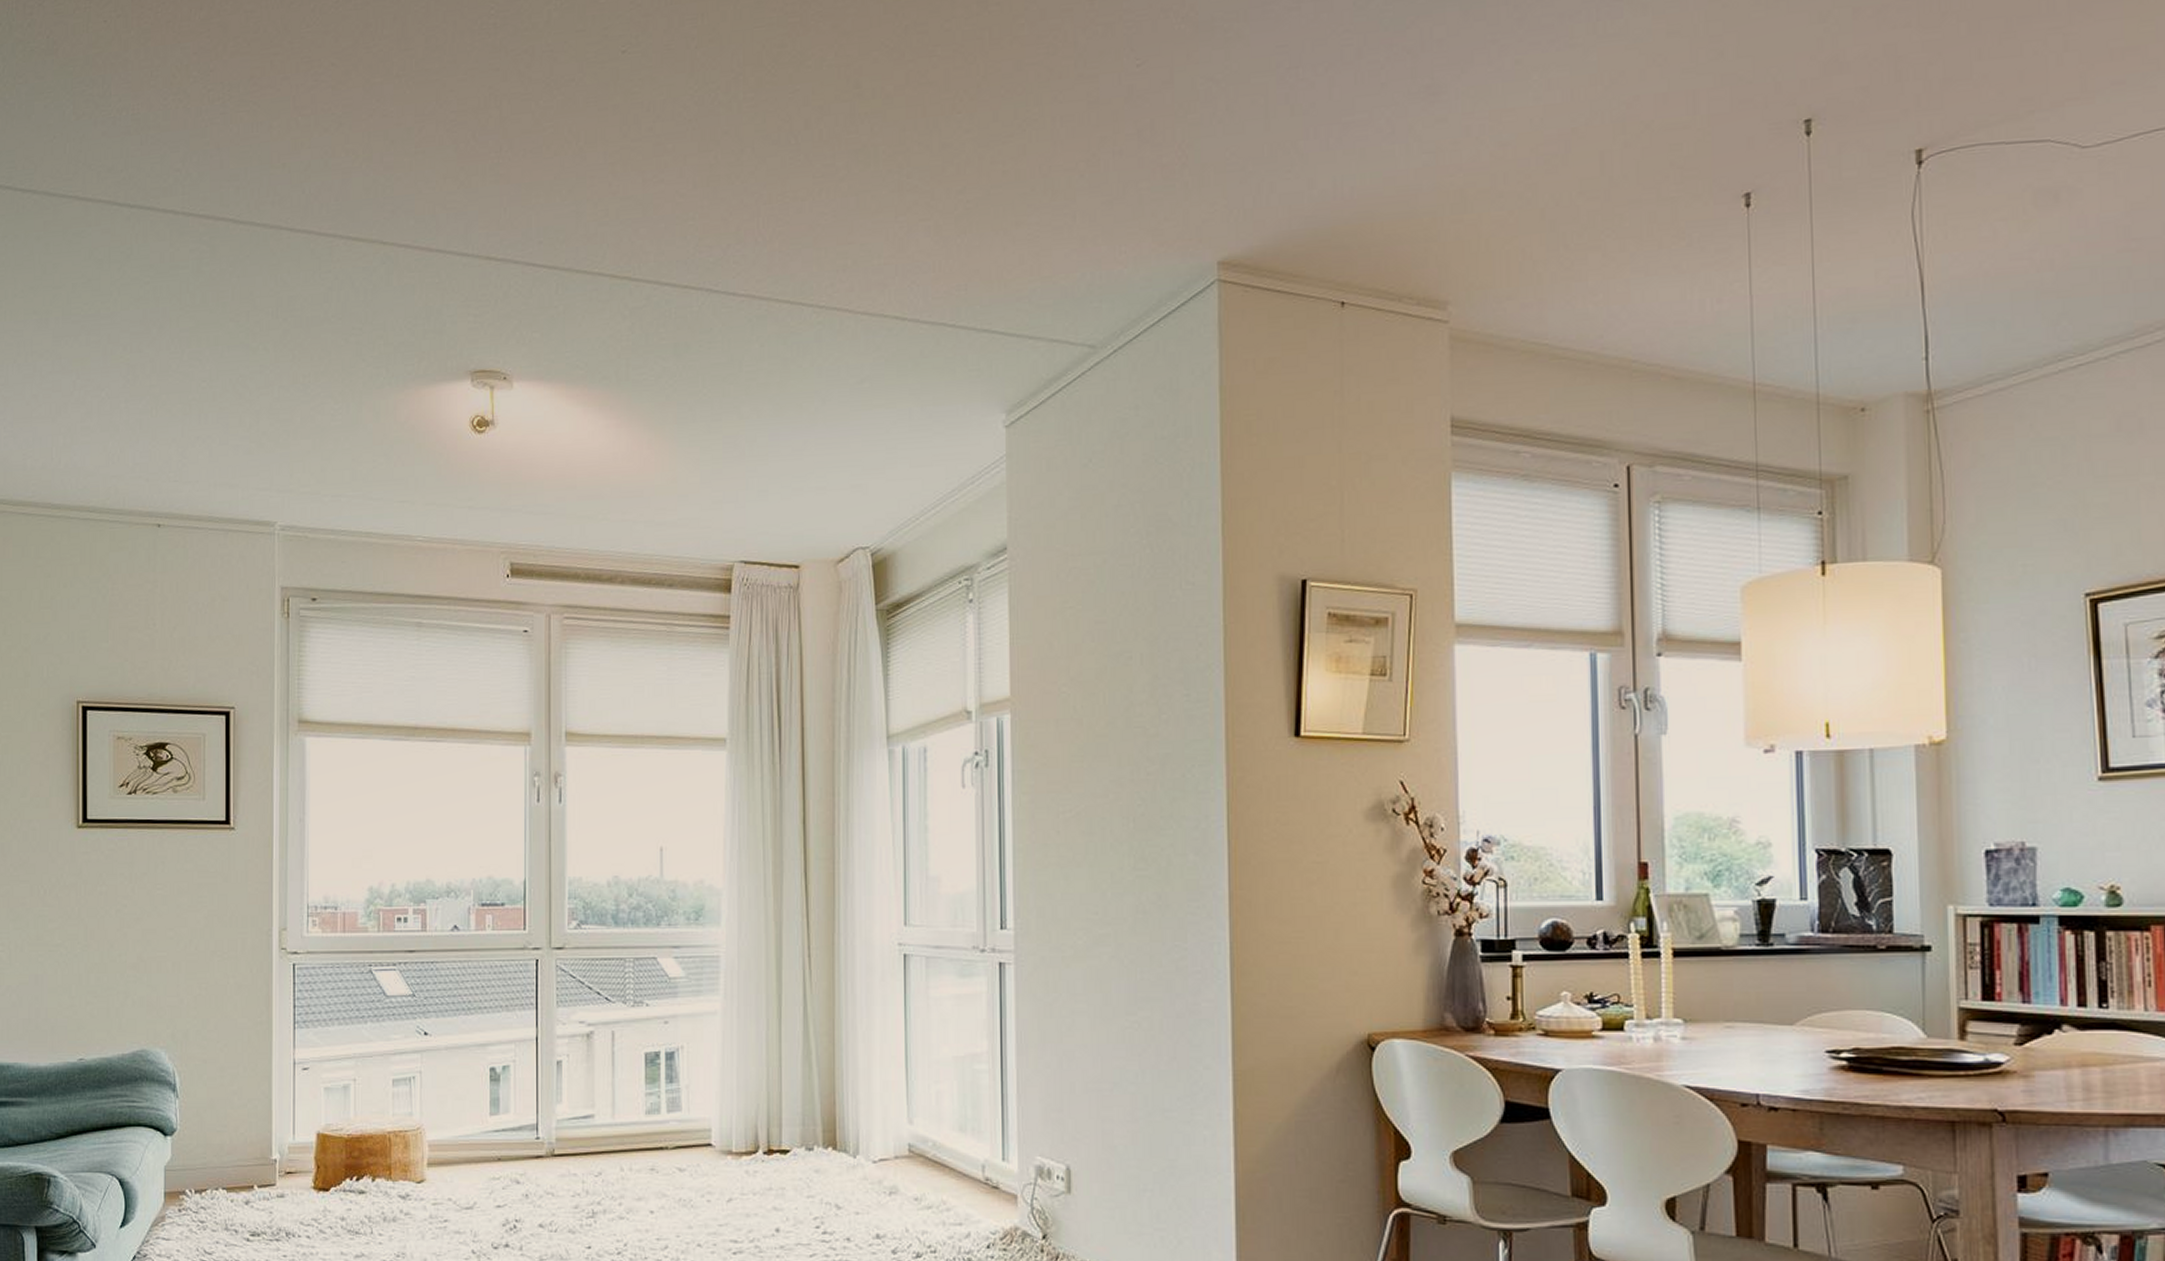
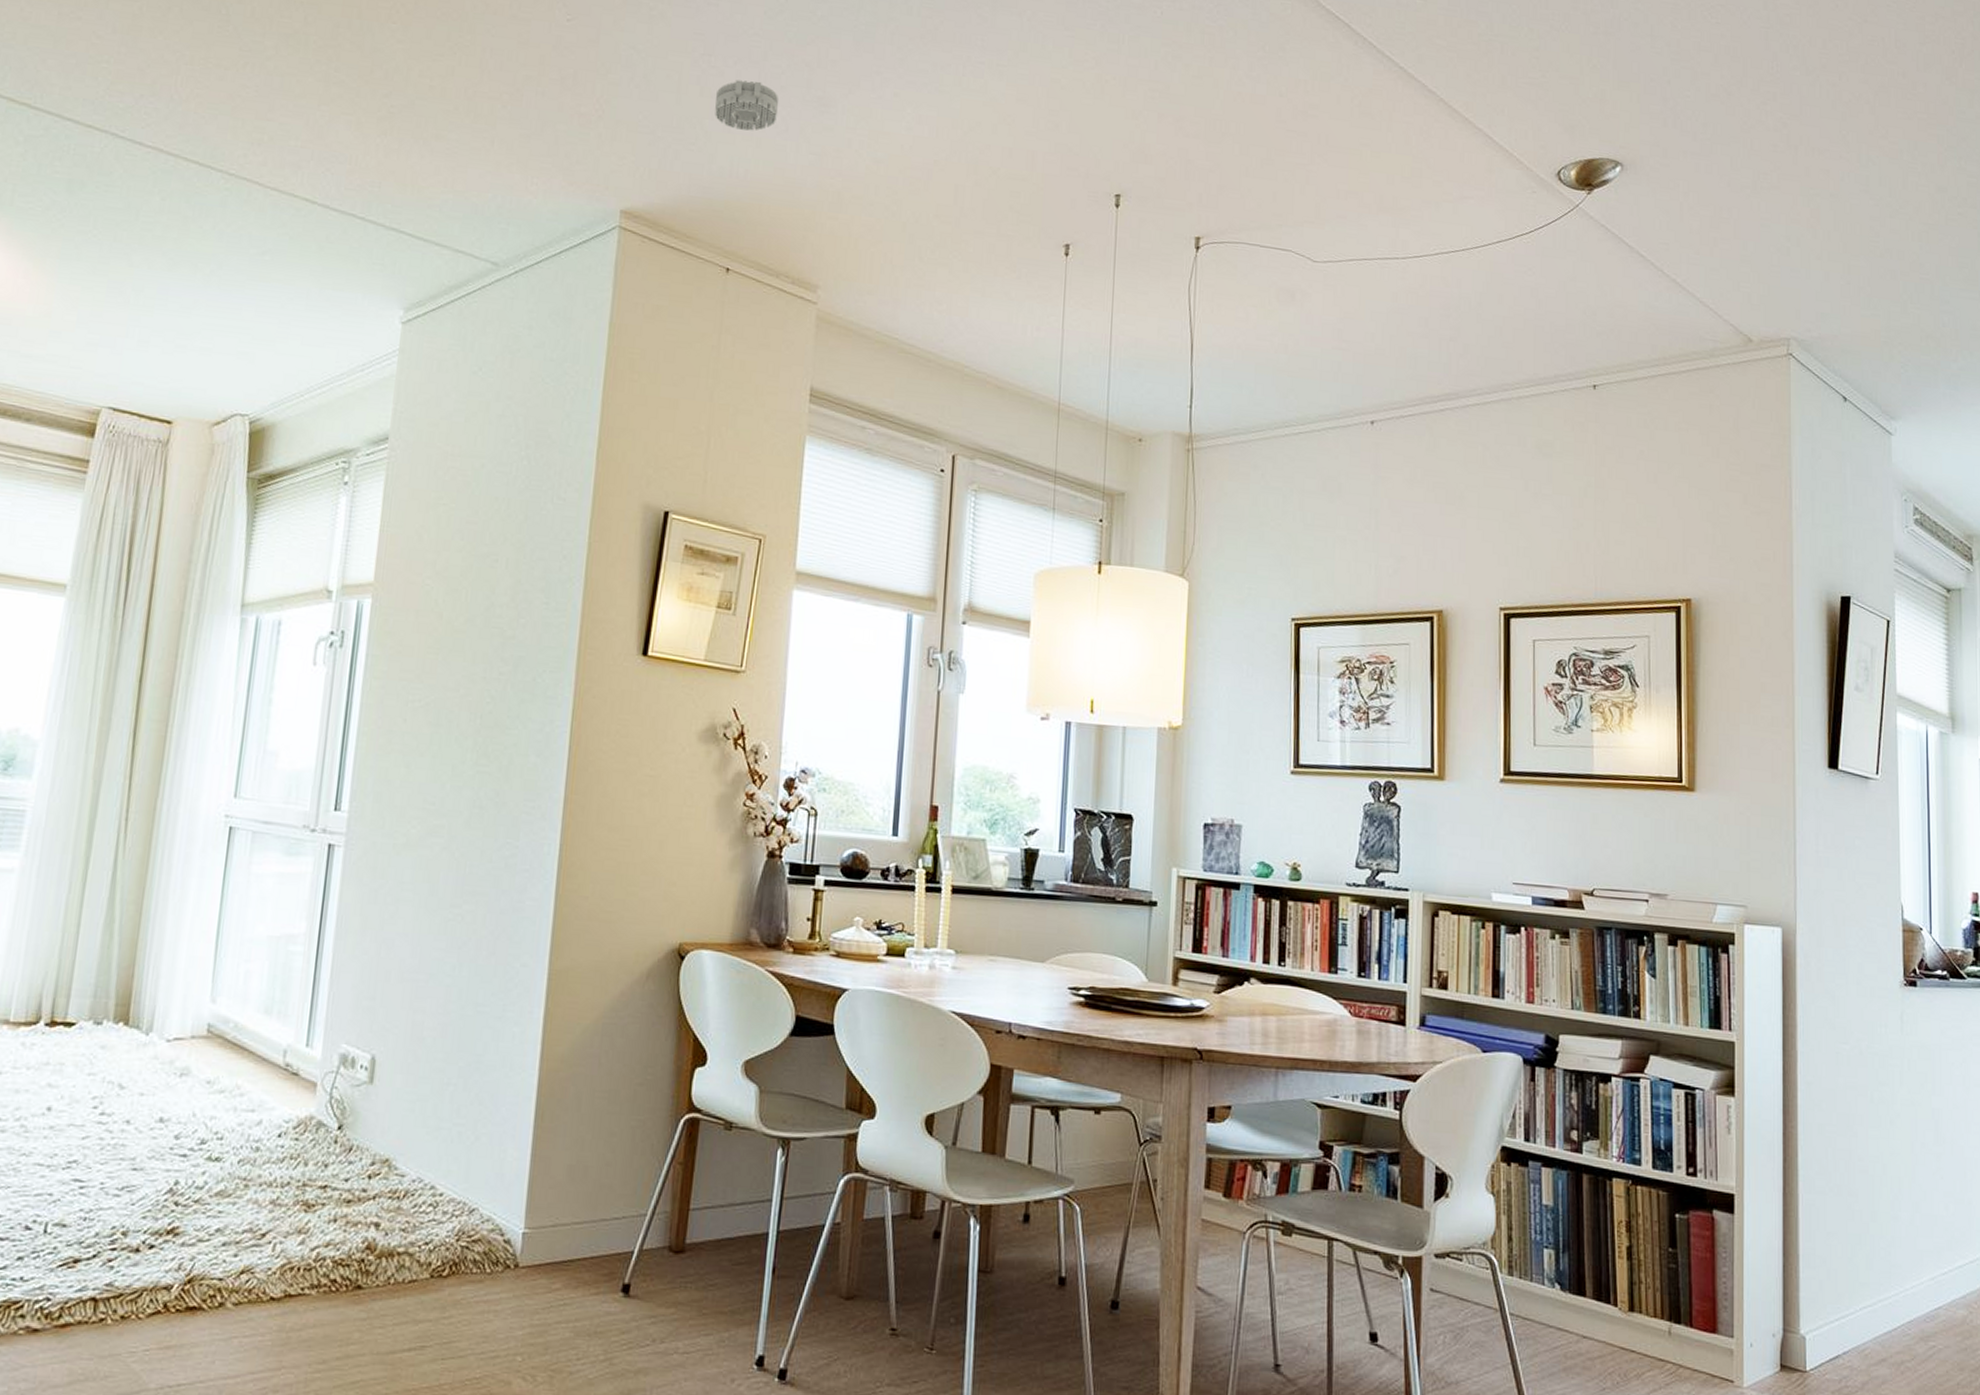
smoke detector: none [1308,83,1382,144] -> present [715,79,780,131]

